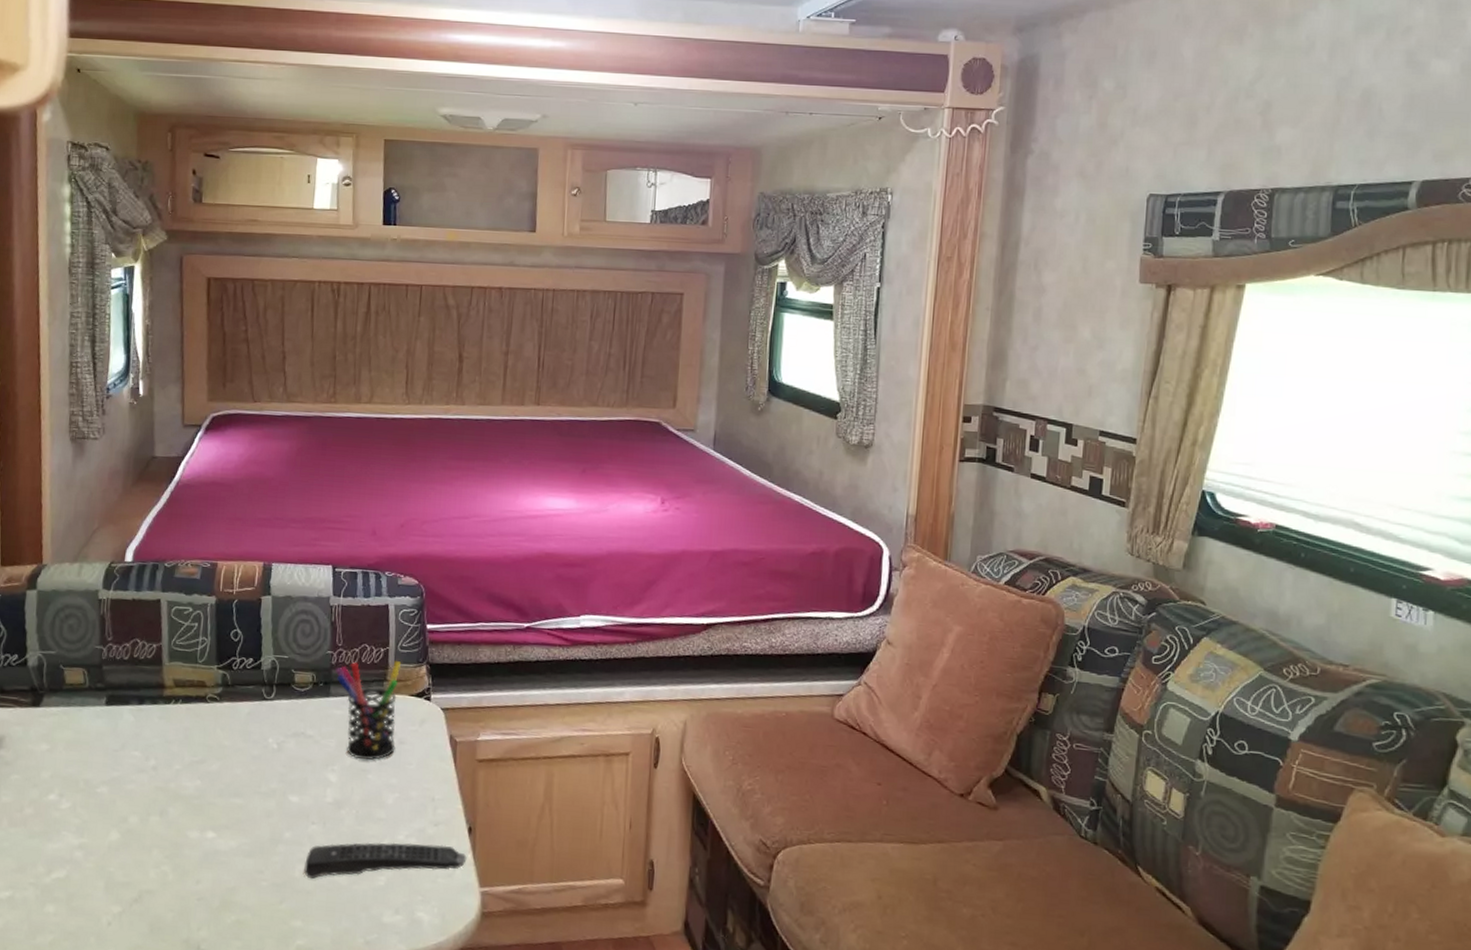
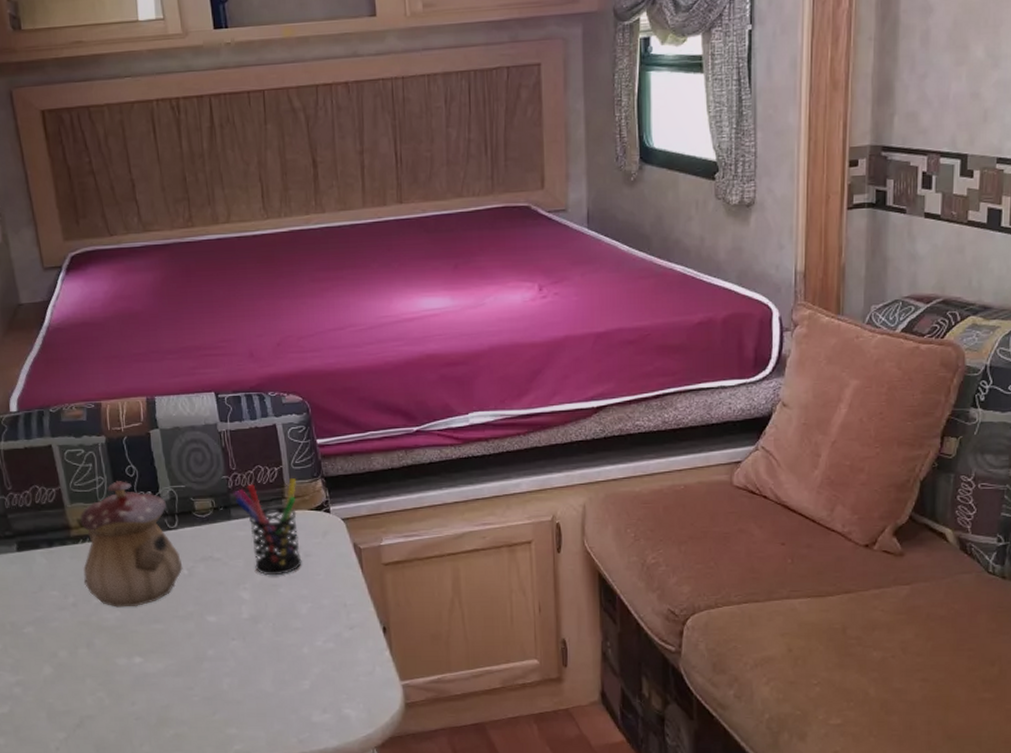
teapot: none [169,644,273,778] -> present [80,481,183,608]
remote control: present [304,842,467,879] -> none [231,646,385,689]

